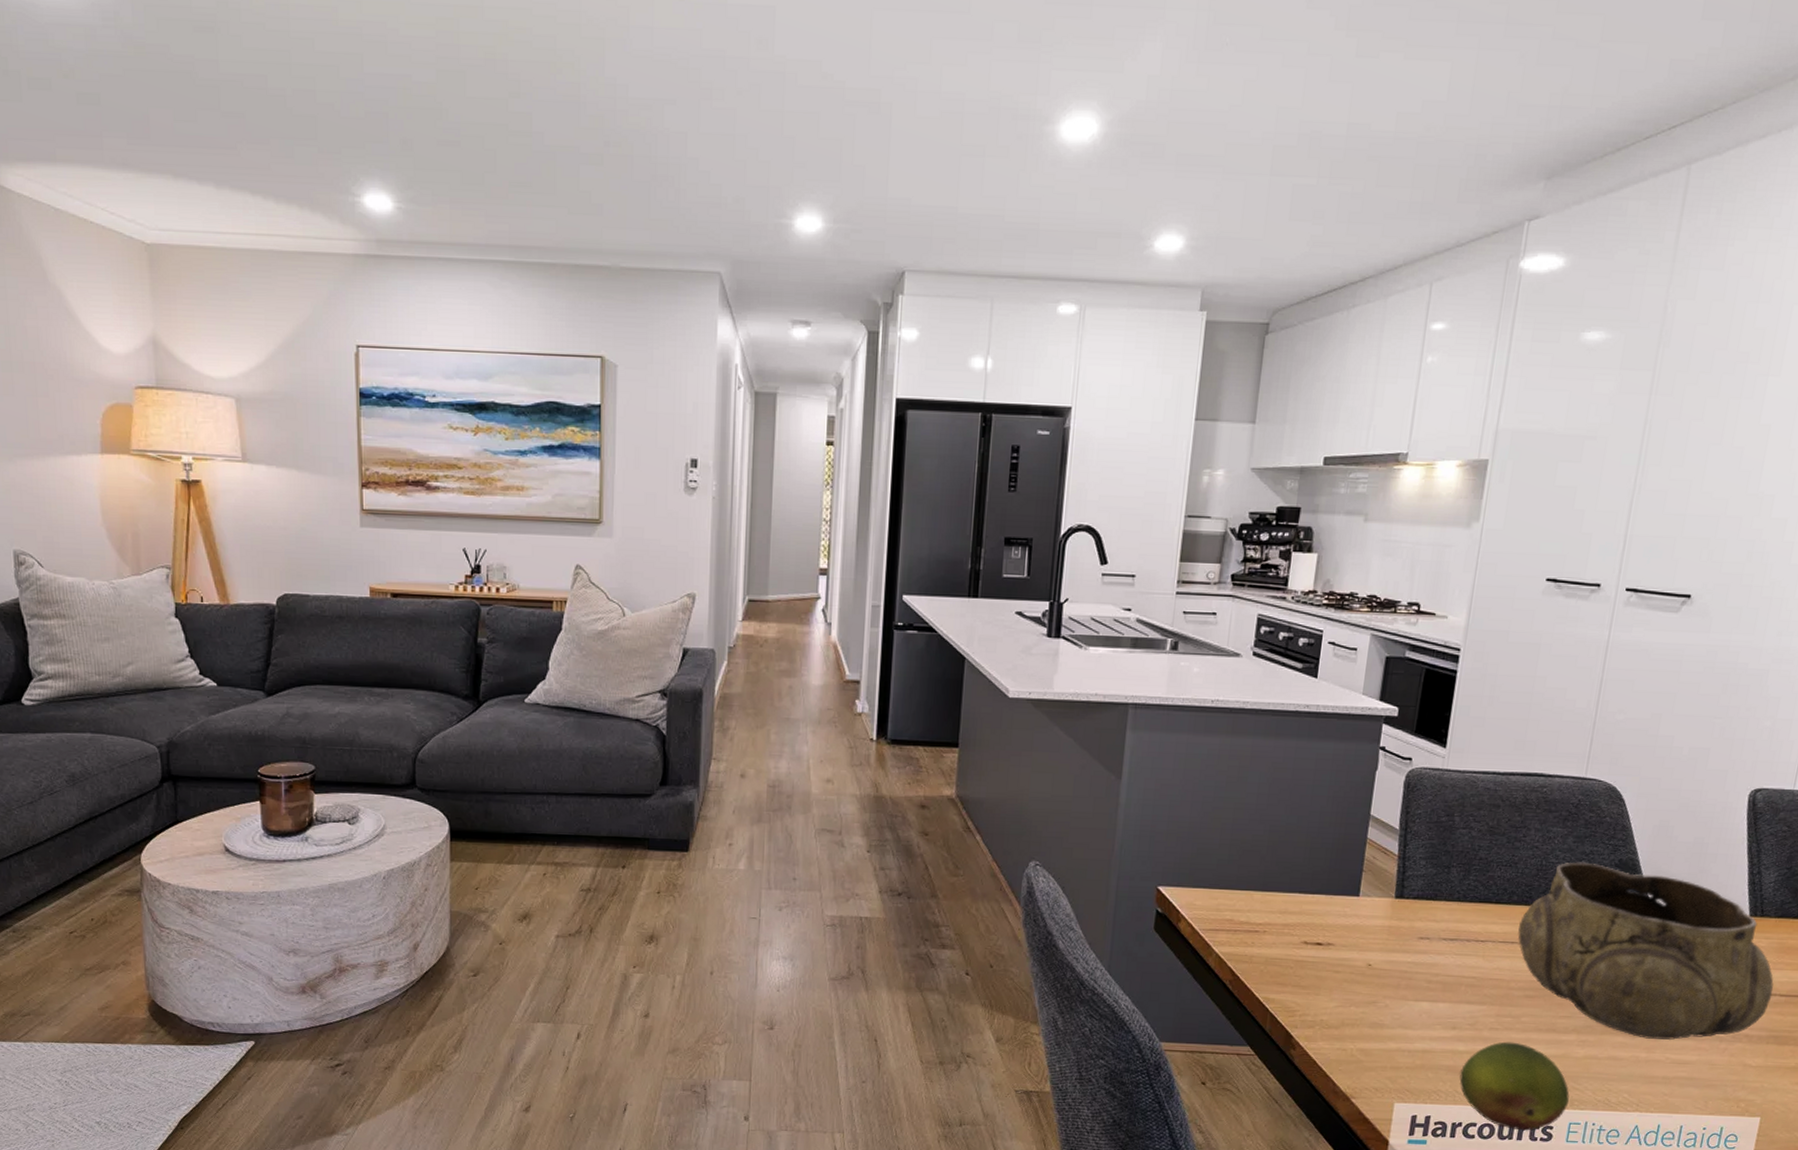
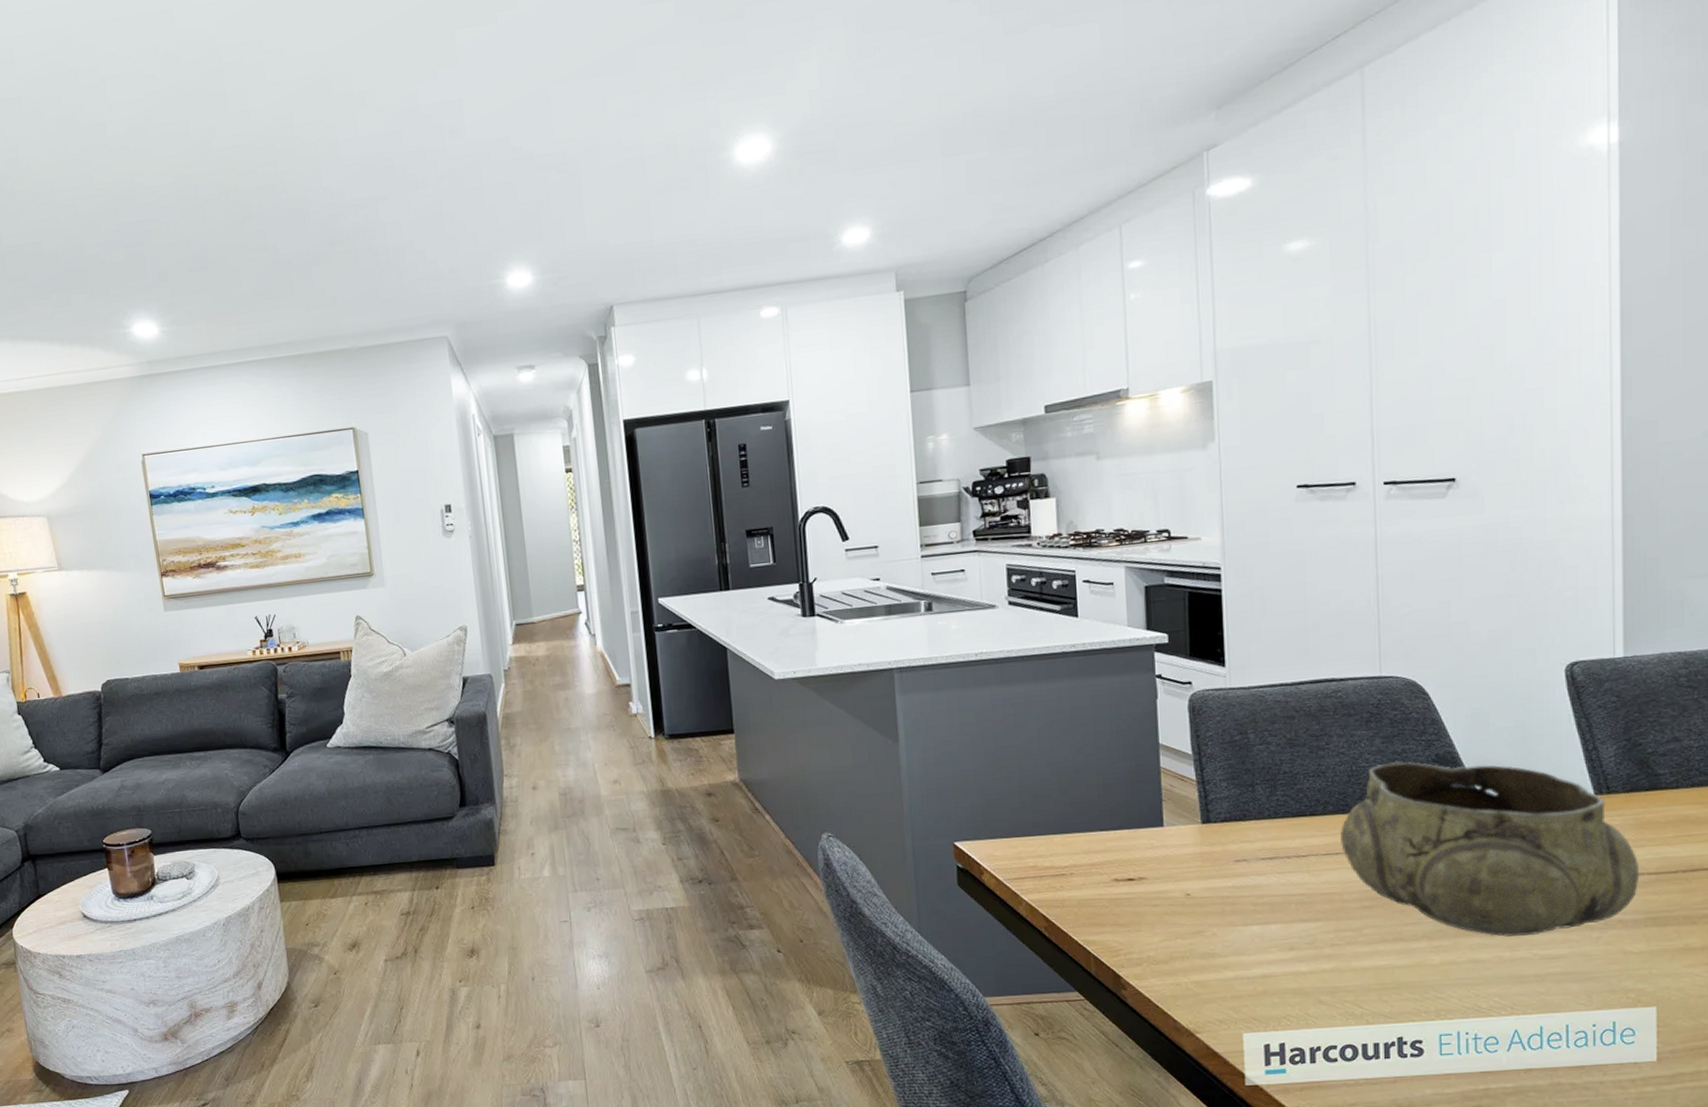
fruit: present [1459,1041,1570,1131] -> none [1307,956,1434,1048]

